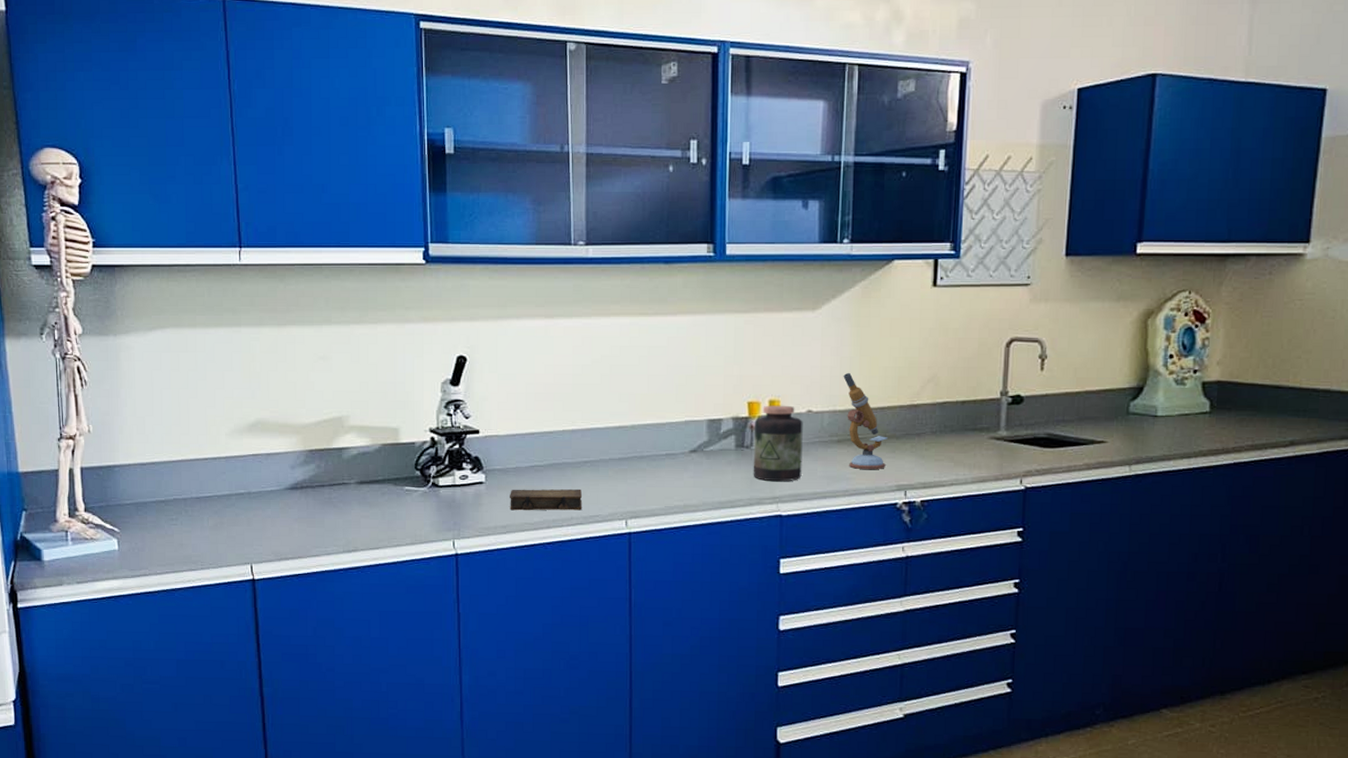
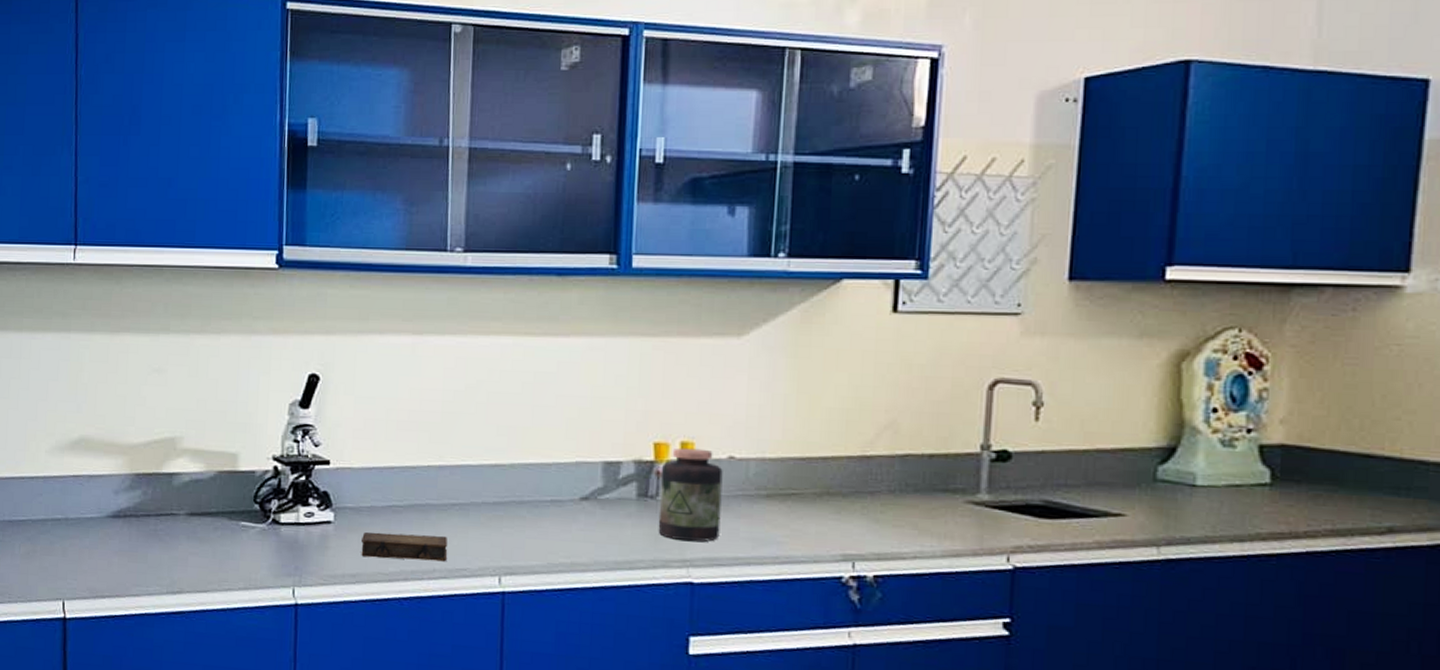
microscope: present [843,372,888,469] -> none [775,412,831,533]

